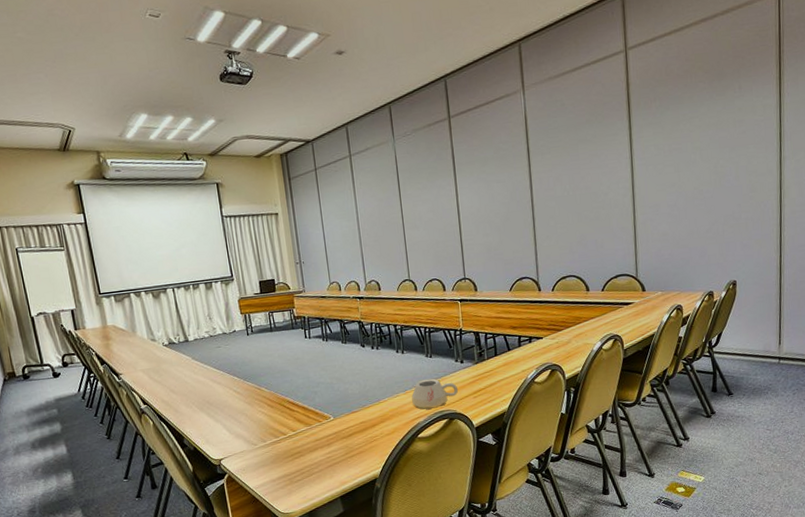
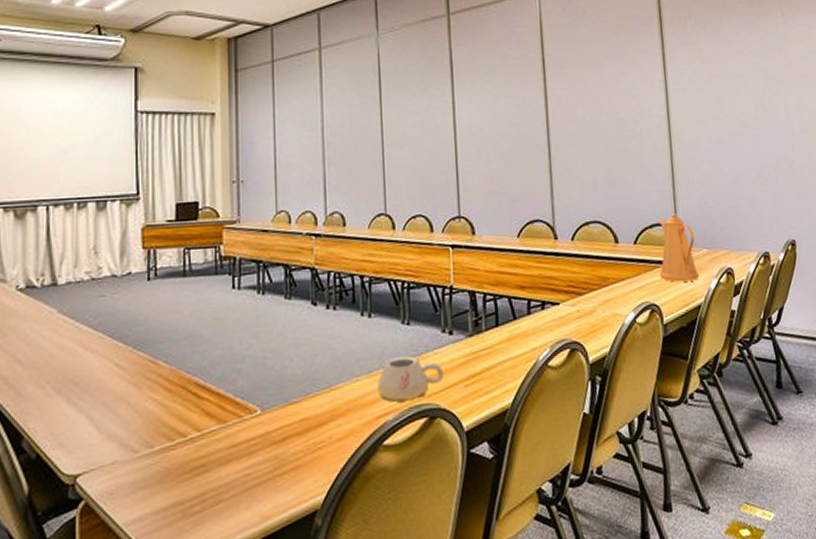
coffee pot: none [621,265,654,318] -> present [658,213,700,282]

